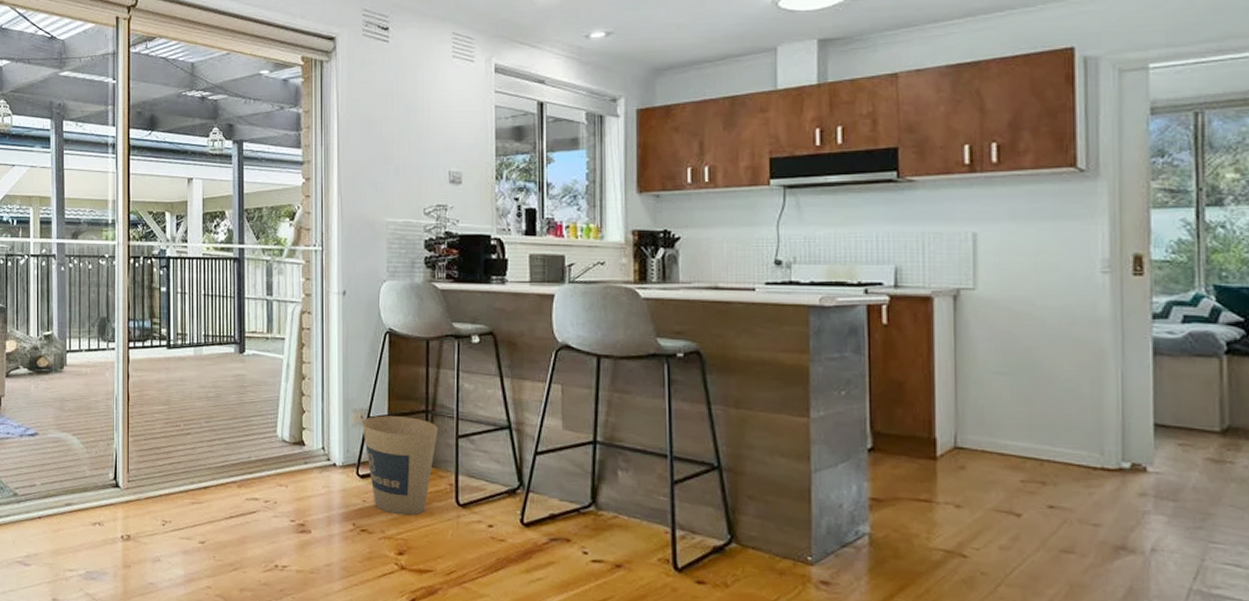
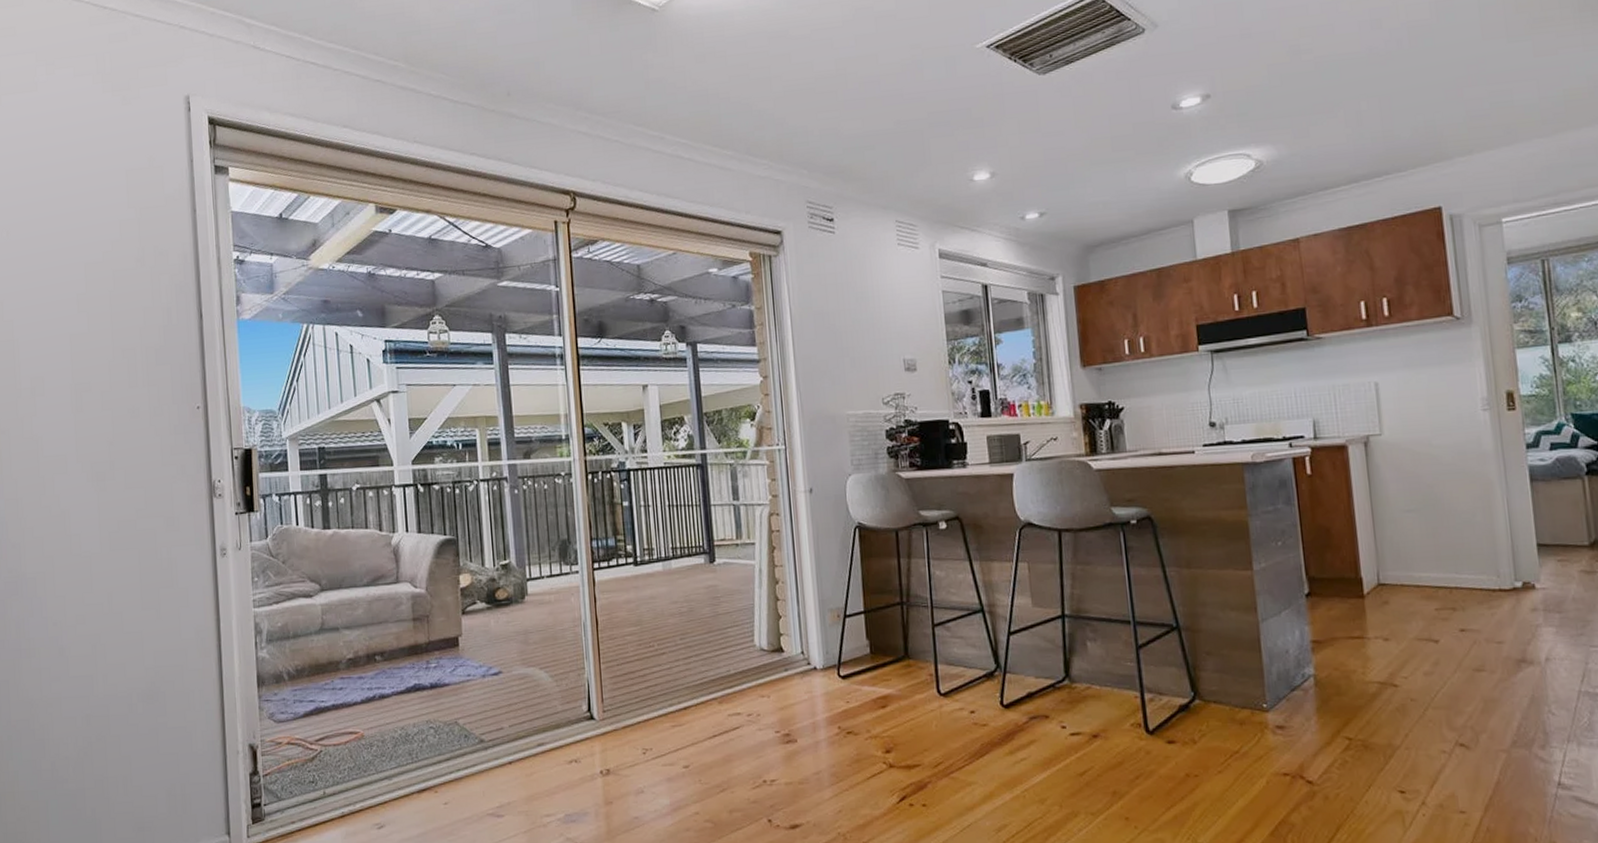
trash can: present [362,415,438,516] -> none [839,610,915,712]

